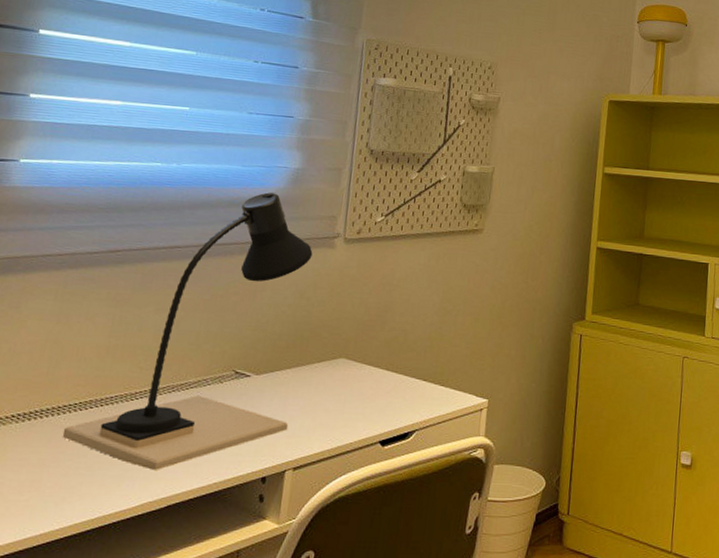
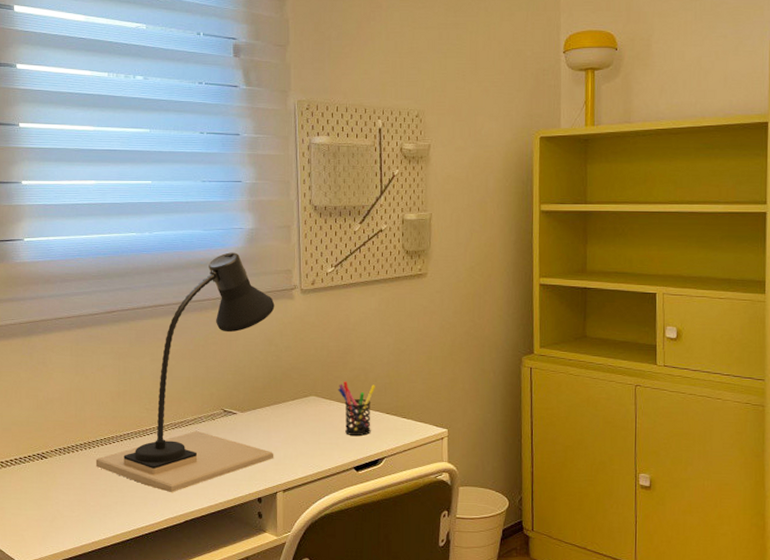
pen holder: none [372,342,416,405] -> present [338,381,376,436]

